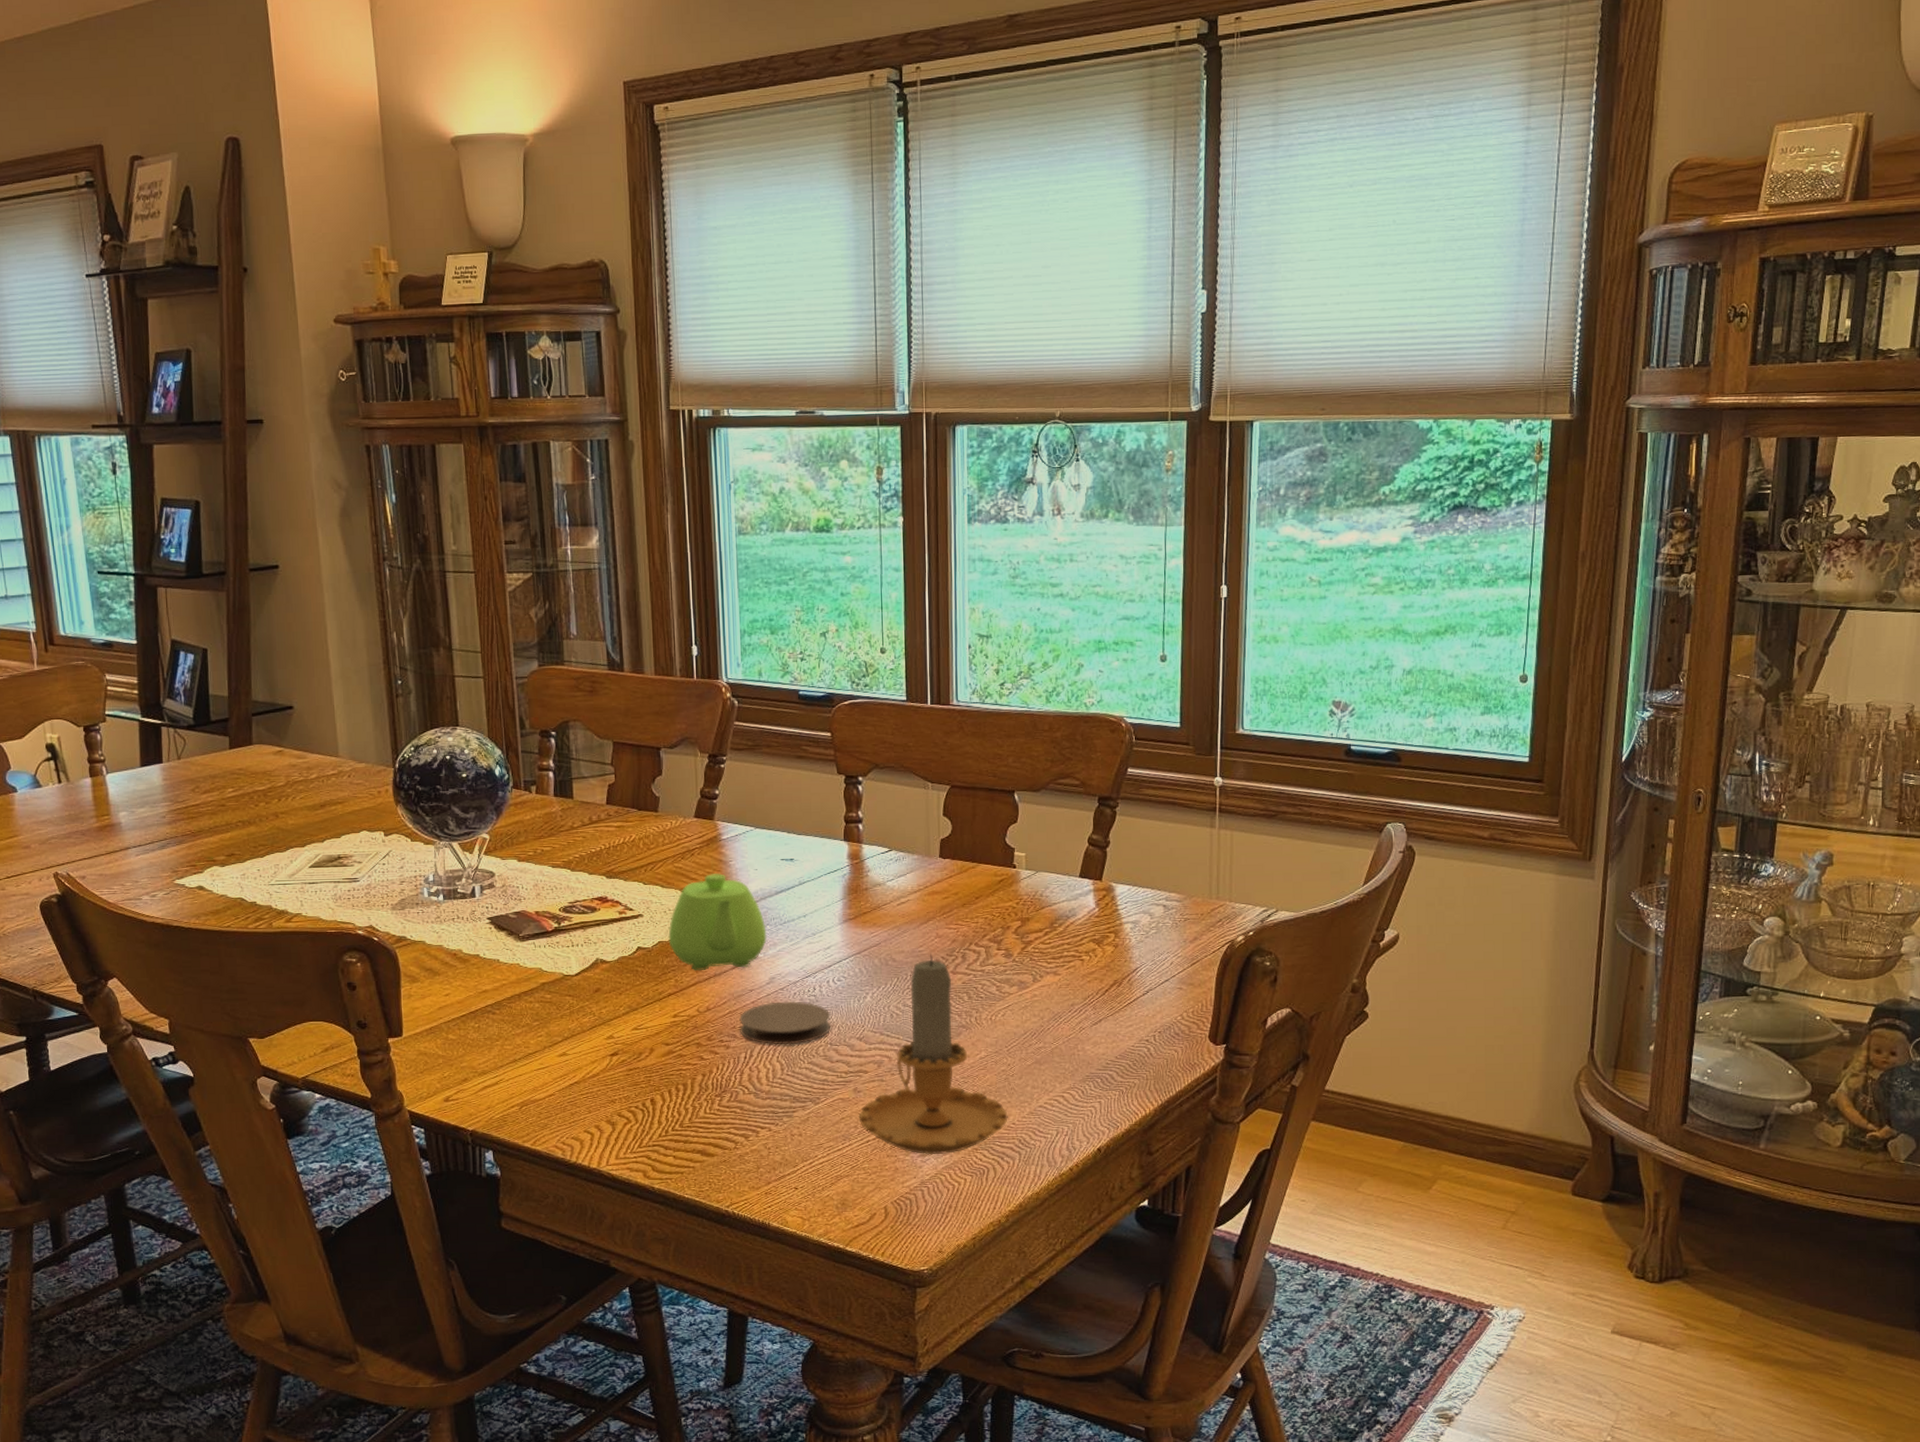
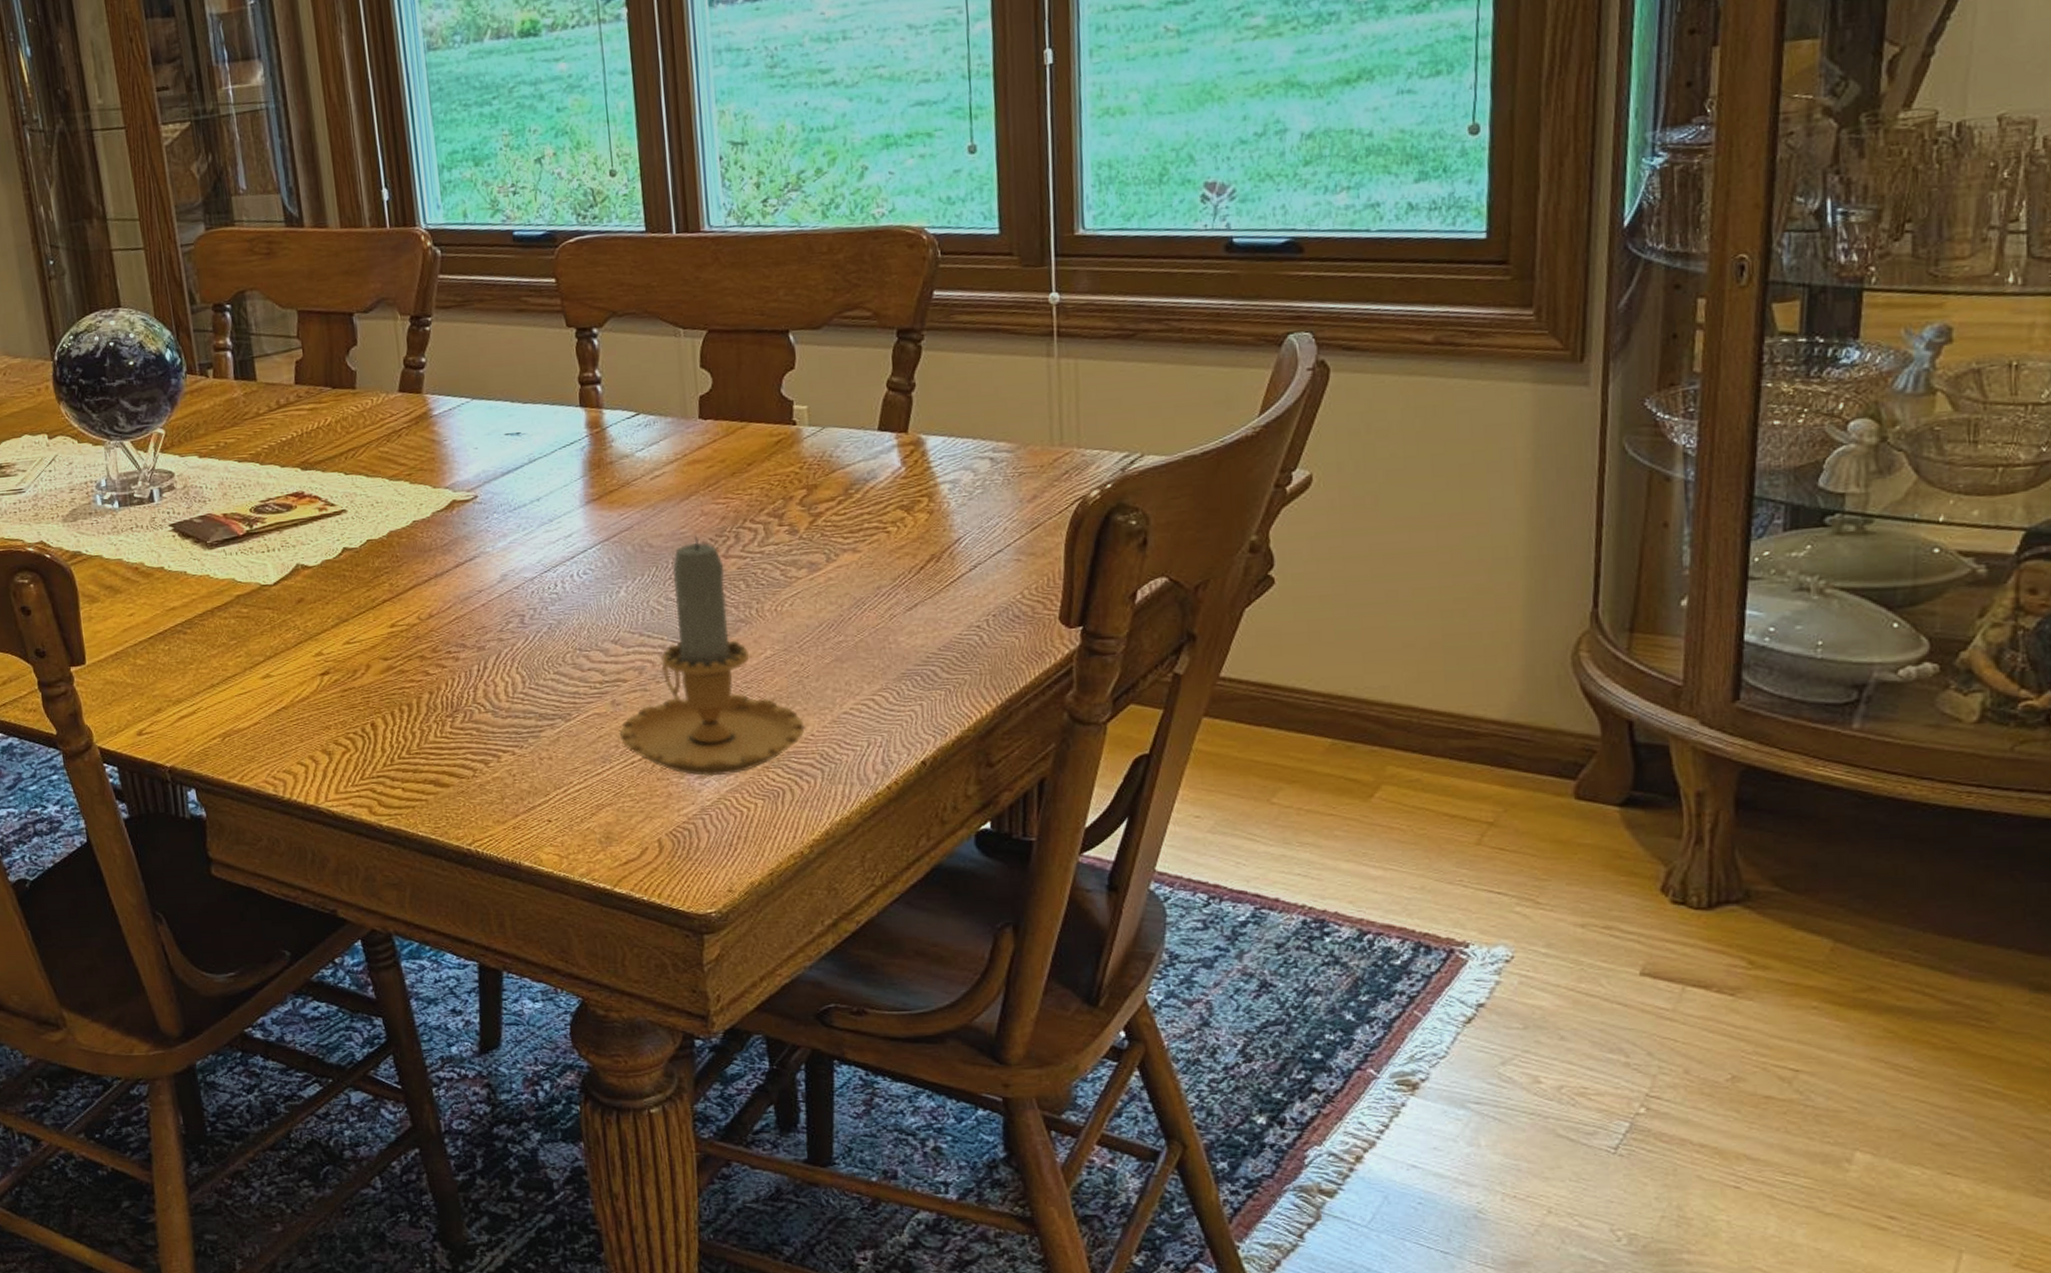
teapot: present [668,873,767,971] -> none [377,456,495,573]
coaster: present [739,1001,831,1045] -> none [468,601,579,654]

